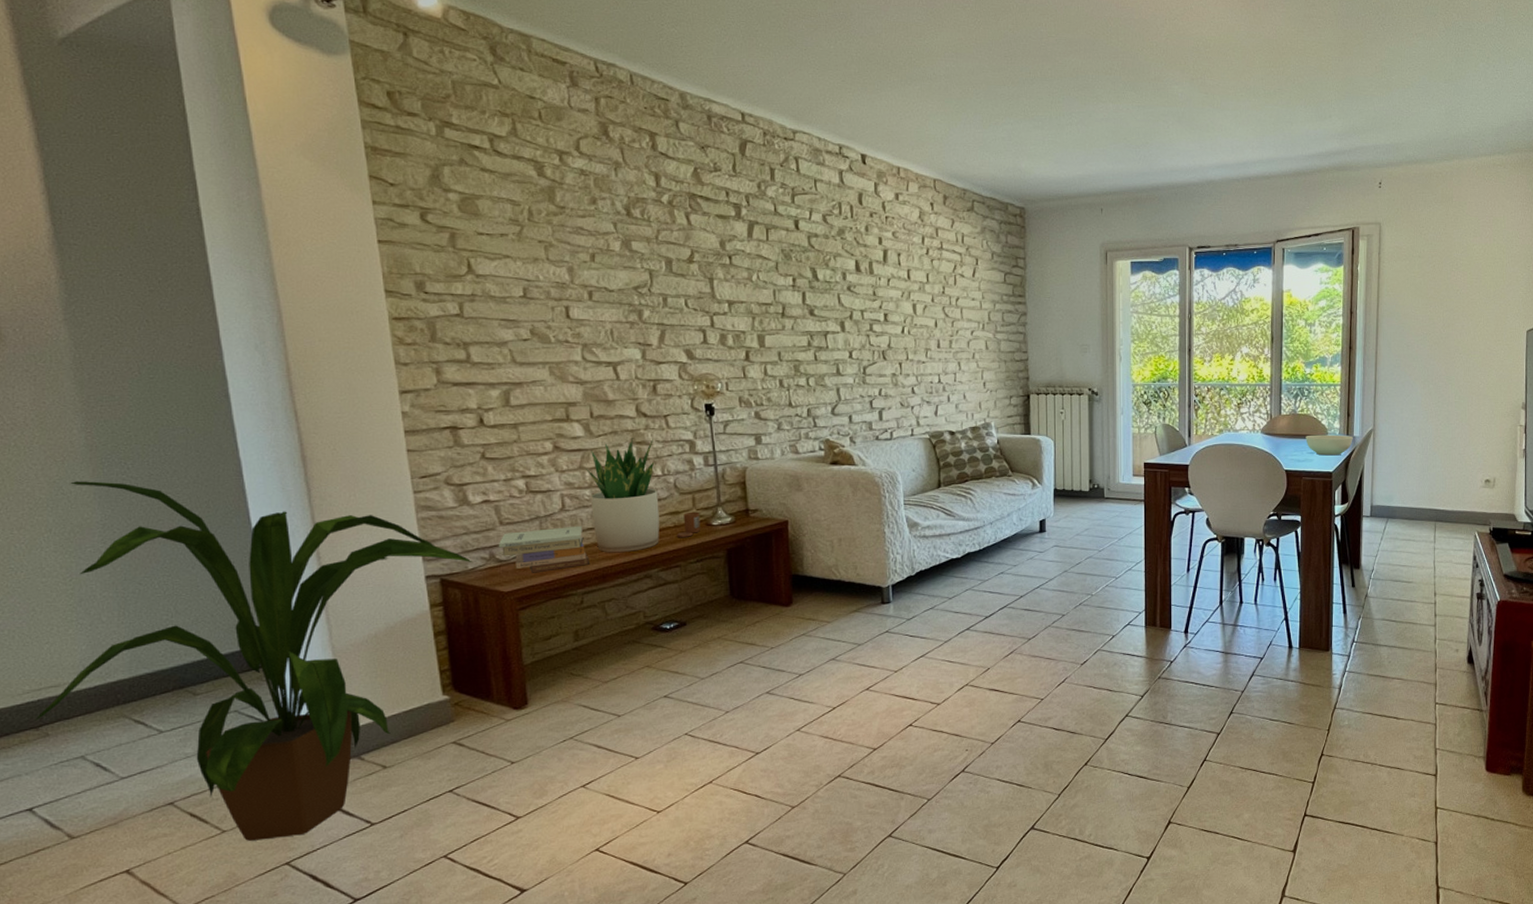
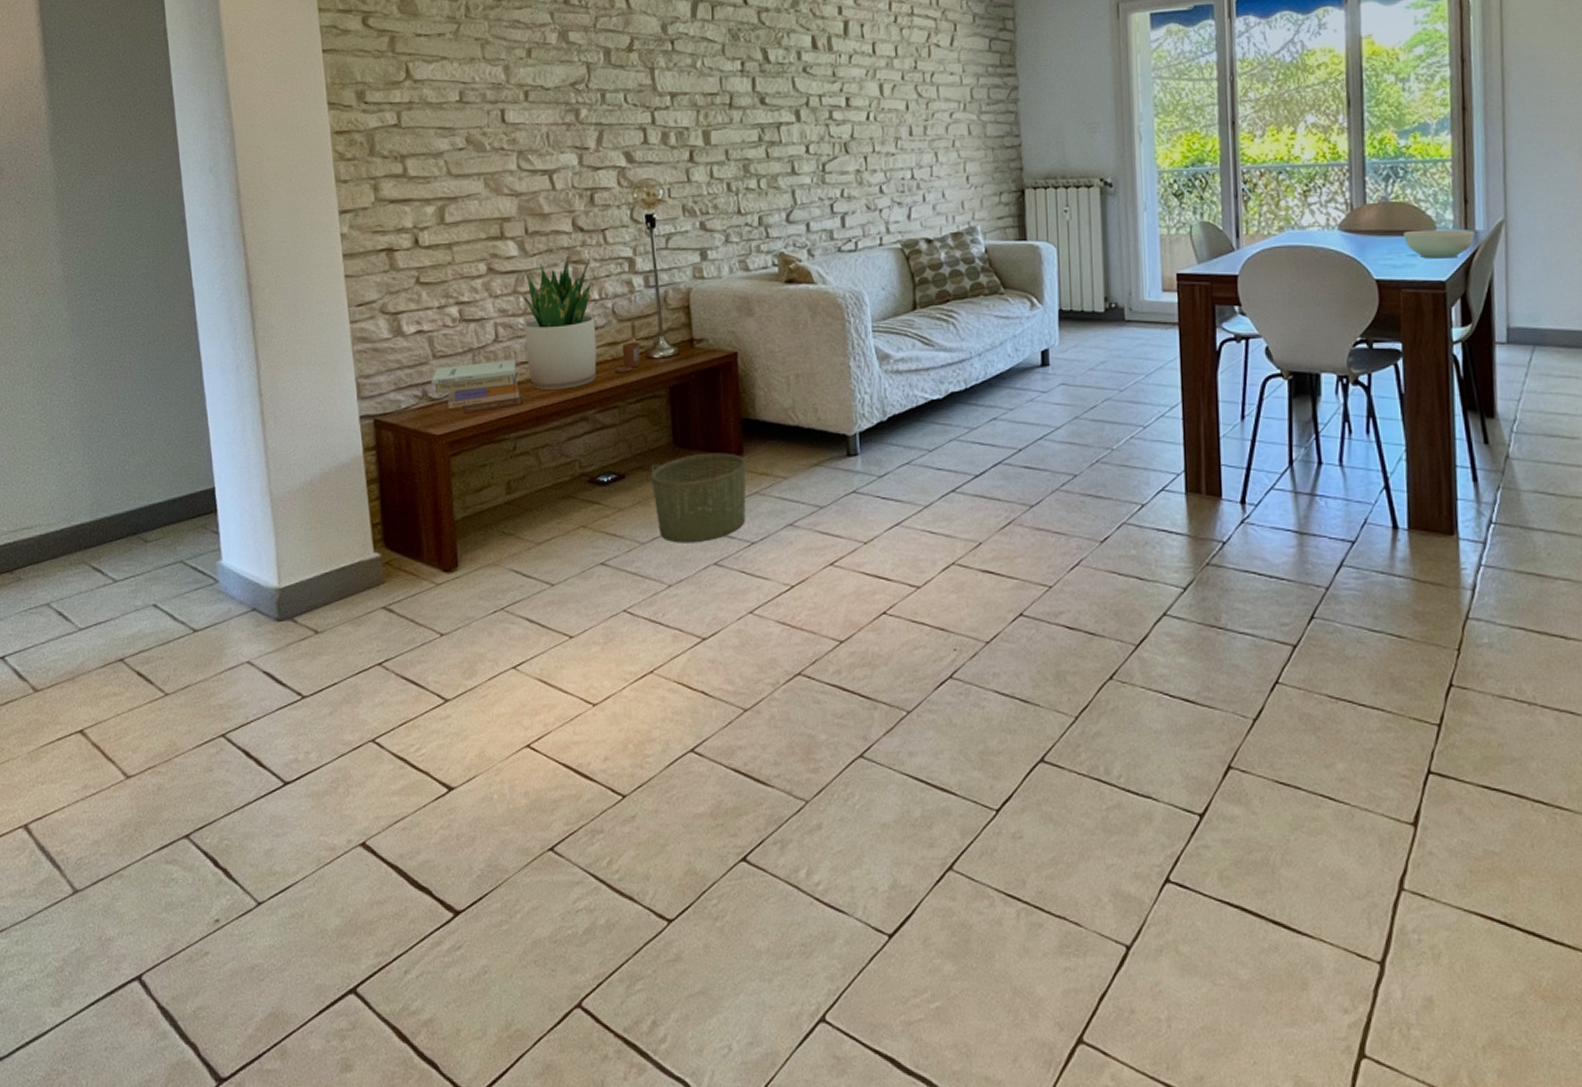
house plant: present [35,481,472,841] -> none [10,314,405,707]
basket: none [710,603,795,677] -> present [651,453,747,543]

